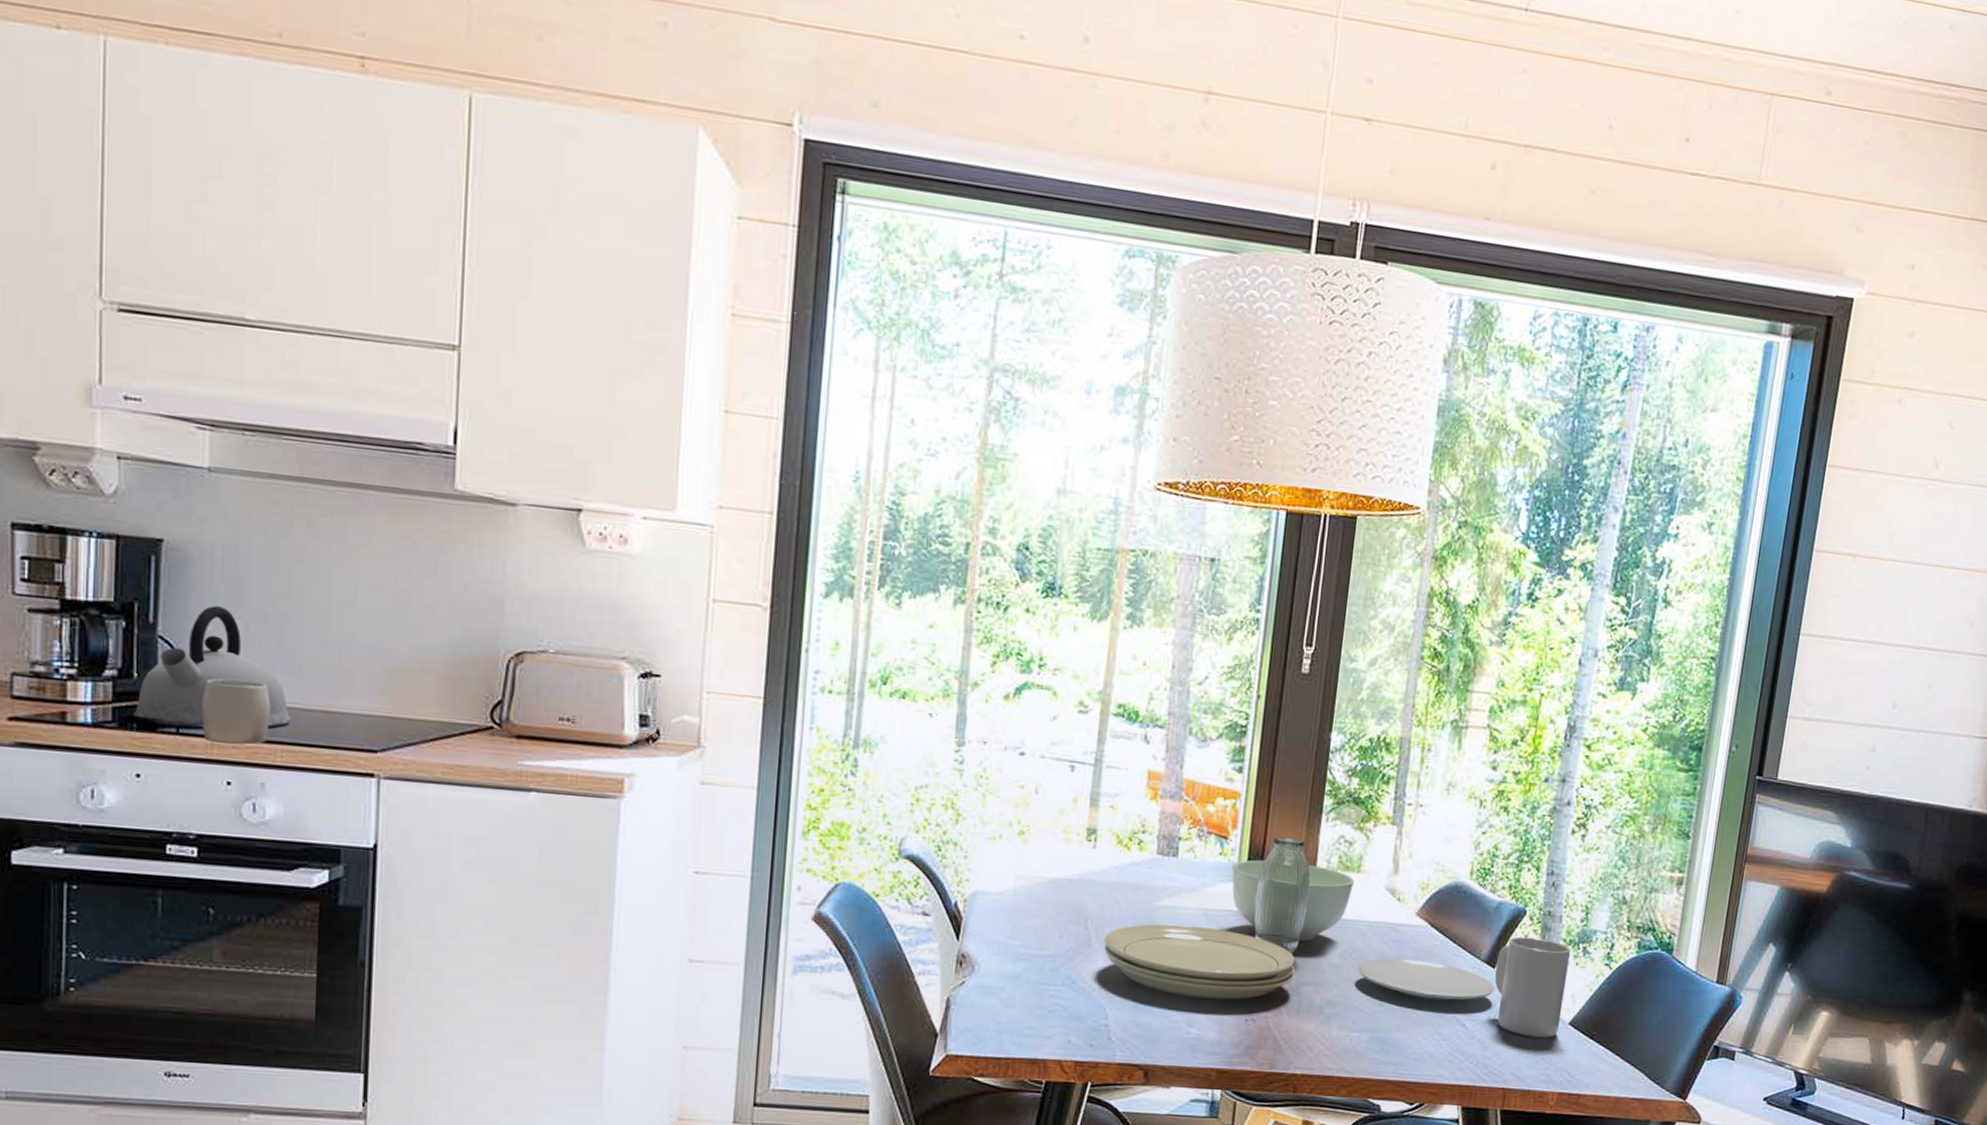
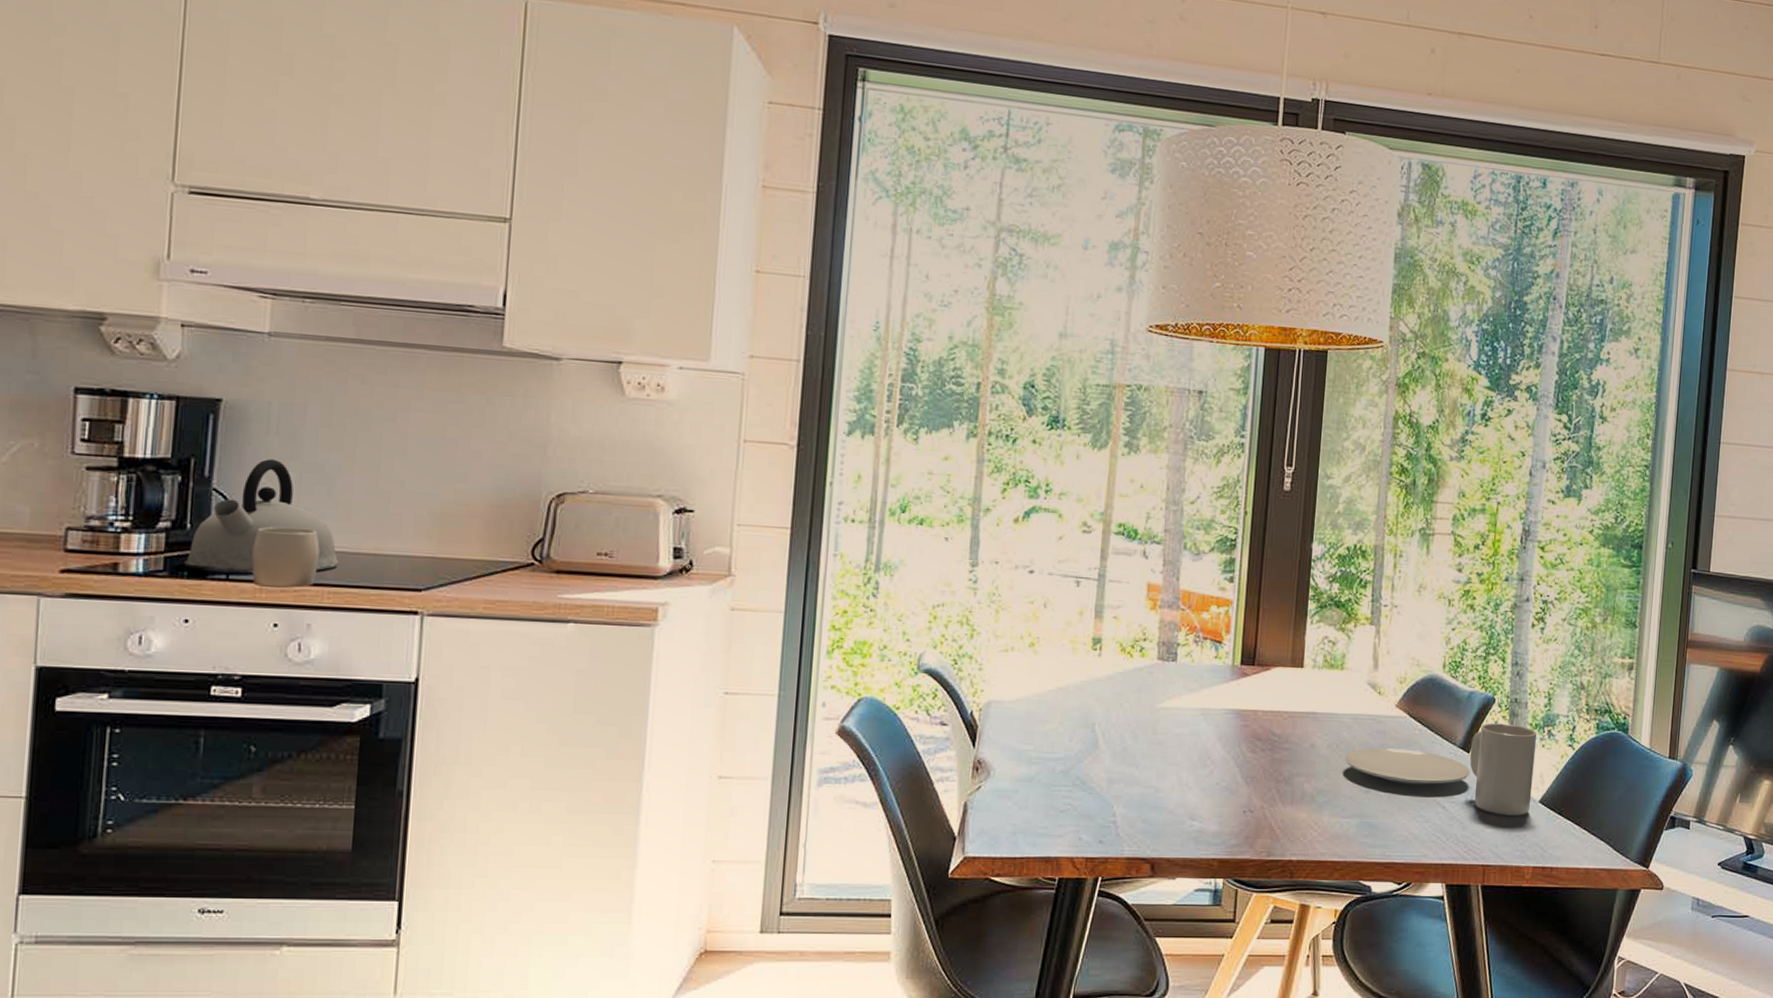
plate: present [1104,924,1296,1000] -> none [1111,724,1289,793]
bowl: present [1231,860,1355,941] -> none [1226,661,1339,735]
vase: present [1254,837,1311,955] -> none [1248,640,1299,748]

